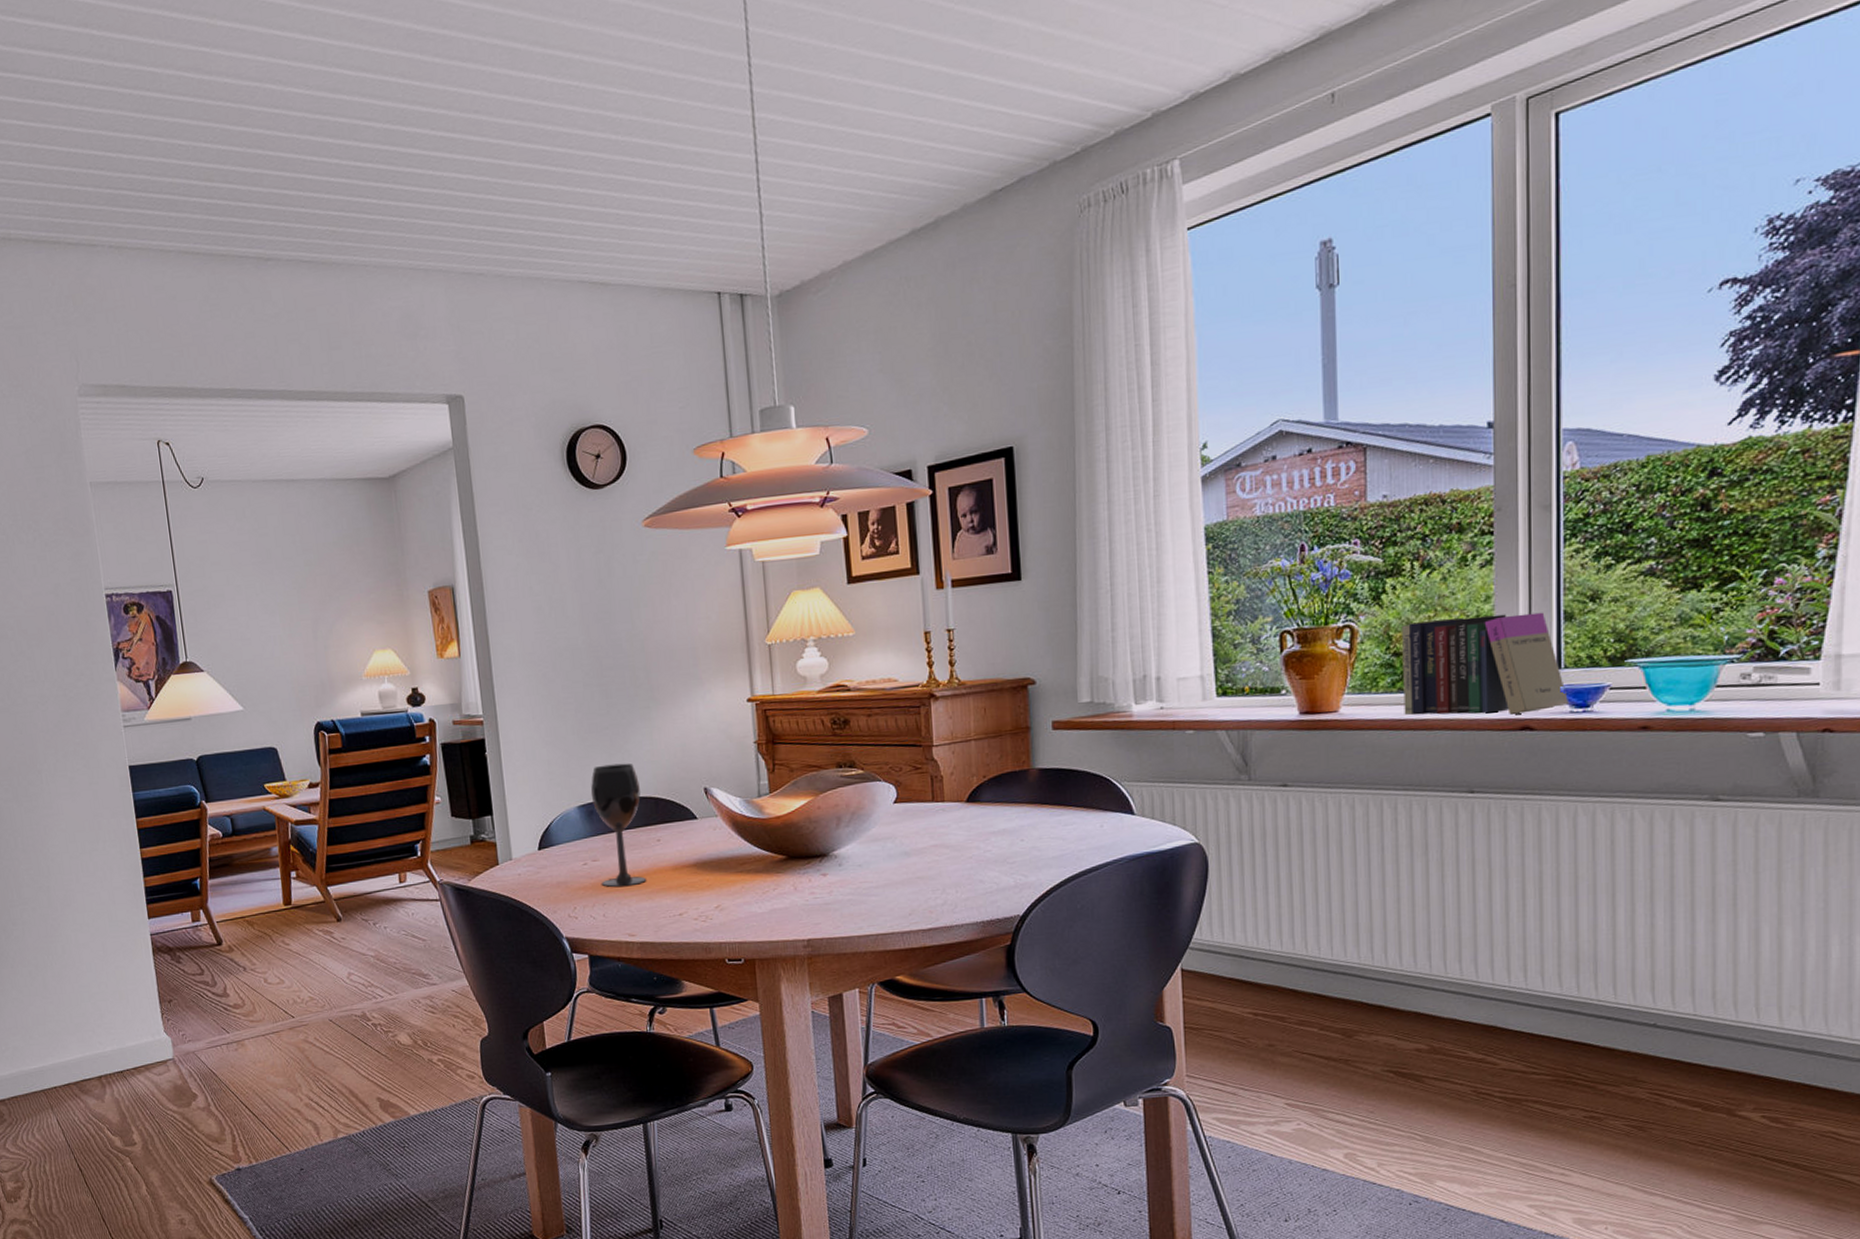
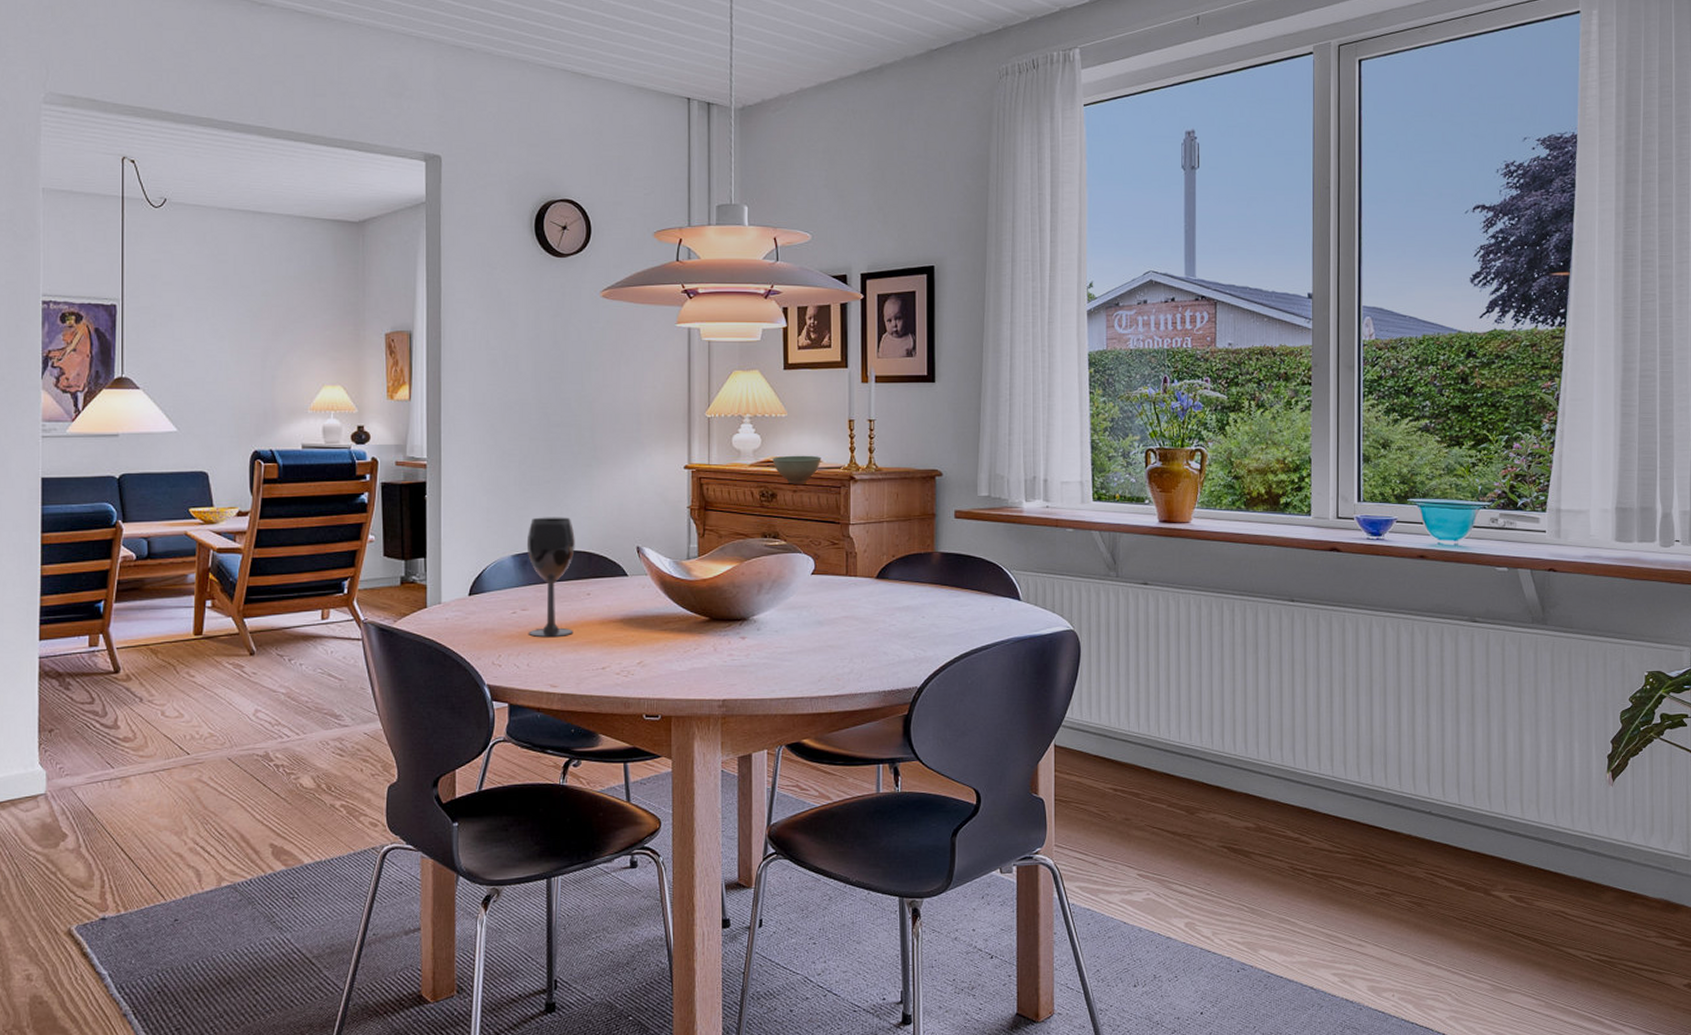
bowl: none [842,674,897,709] -> present [772,455,822,484]
books: present [1402,612,1568,716] -> none [1241,451,1366,537]

